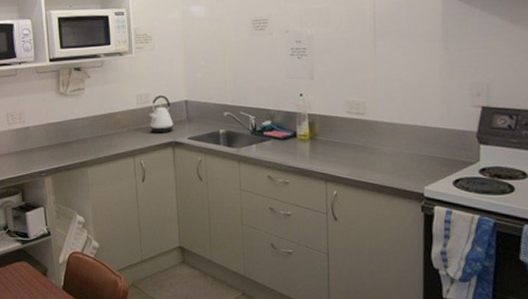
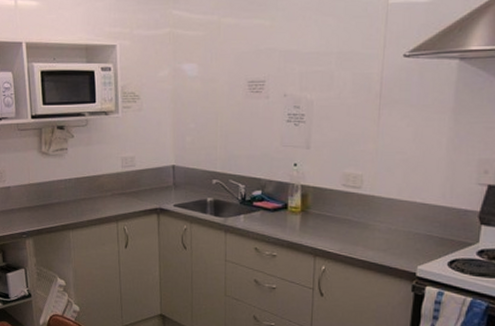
kettle: present [149,95,174,133] -> none [134,159,160,199]

